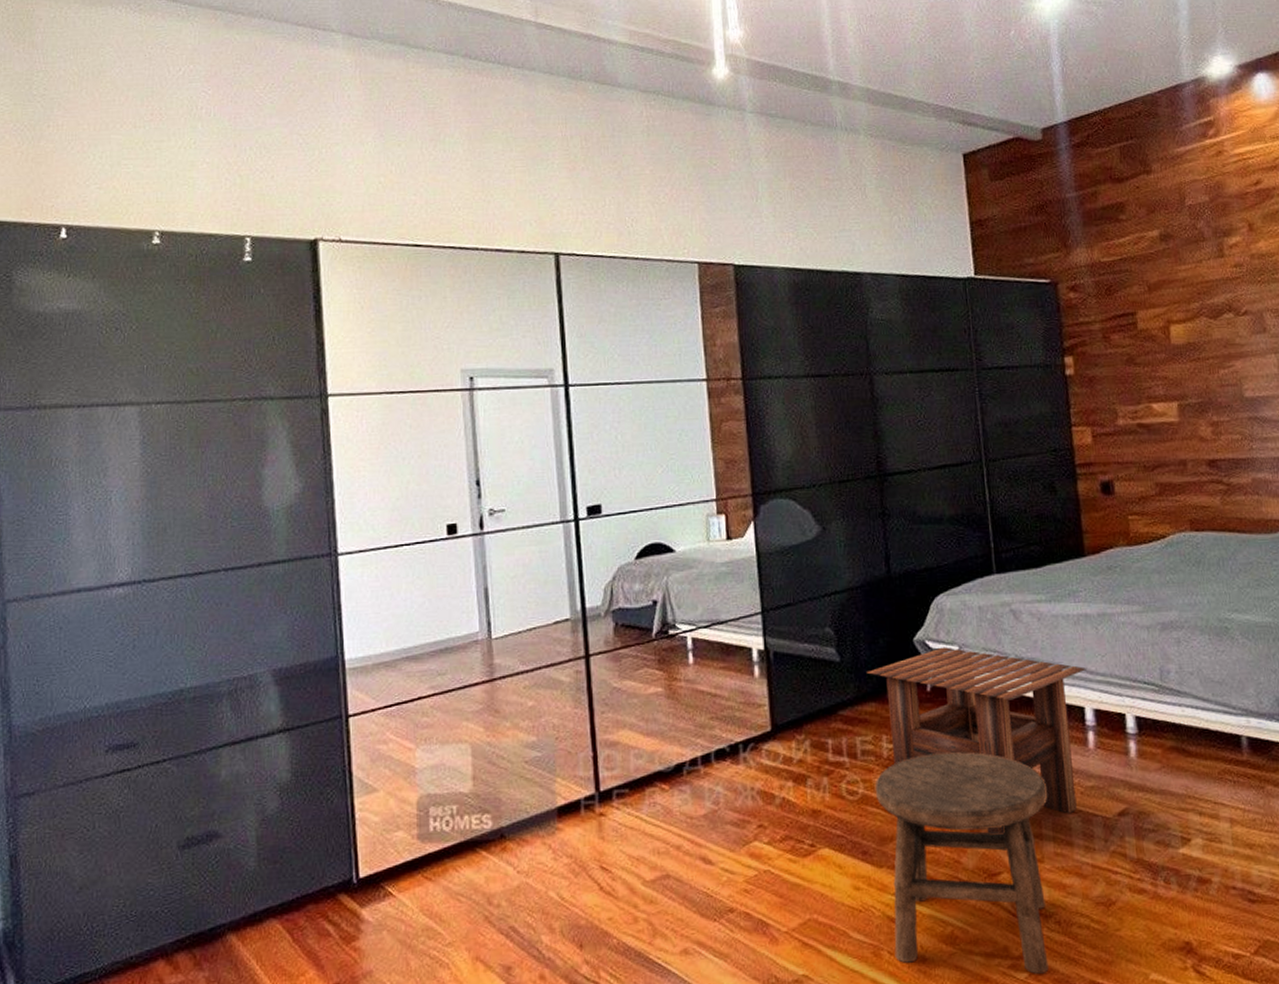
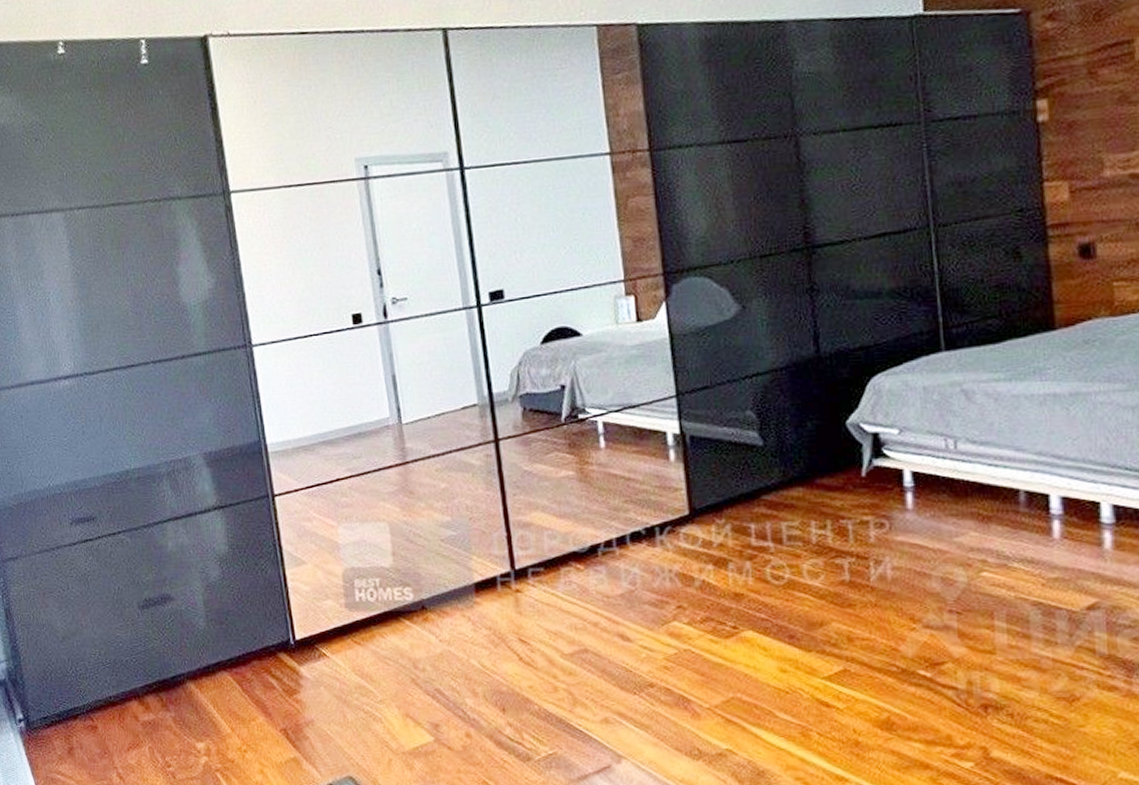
side table: present [866,647,1088,835] -> none [792,430,1055,624]
stool: present [876,752,1049,974] -> none [803,539,1002,764]

